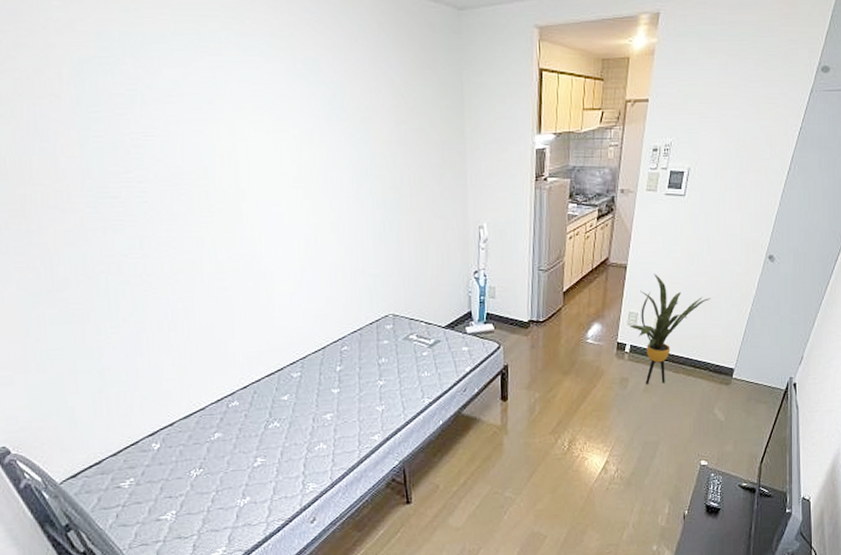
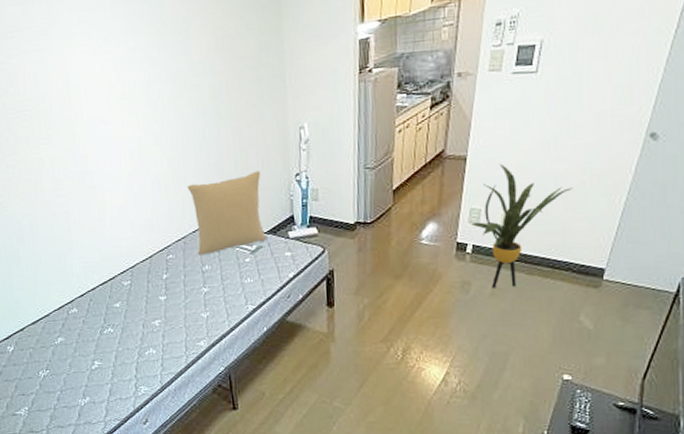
pillow: none [365,266,444,348] -> present [187,171,266,256]

